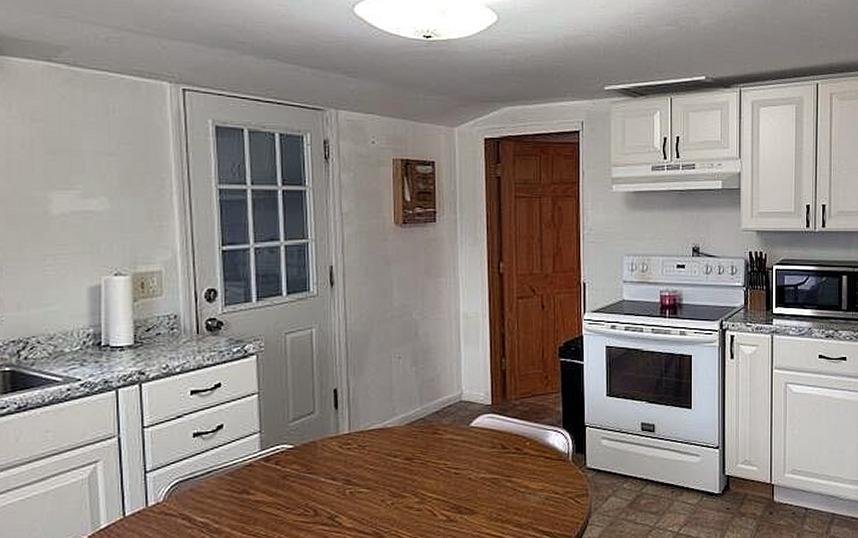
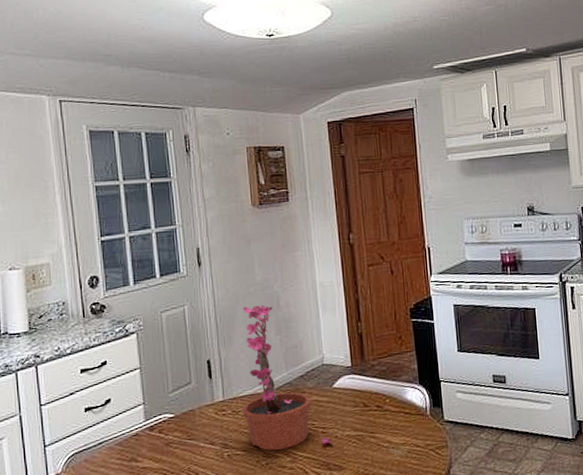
potted plant: none [369,332,465,489] -> present [242,304,333,451]

